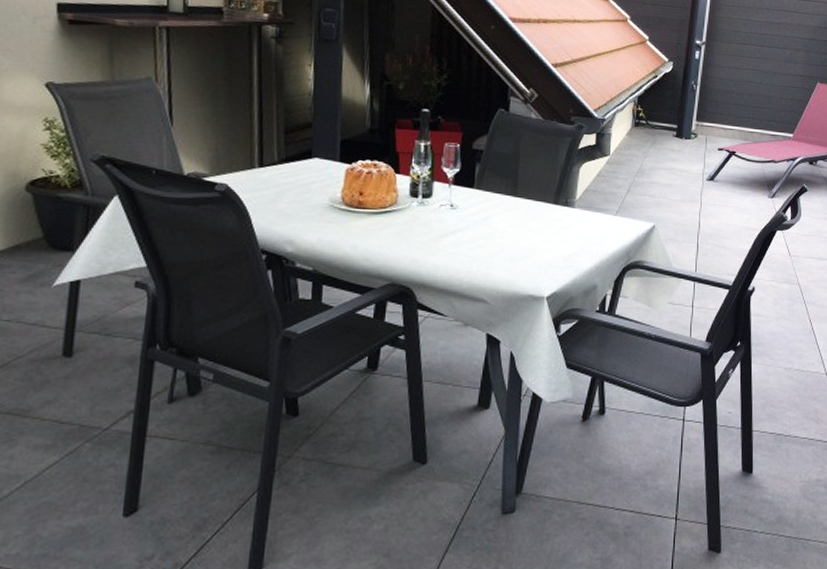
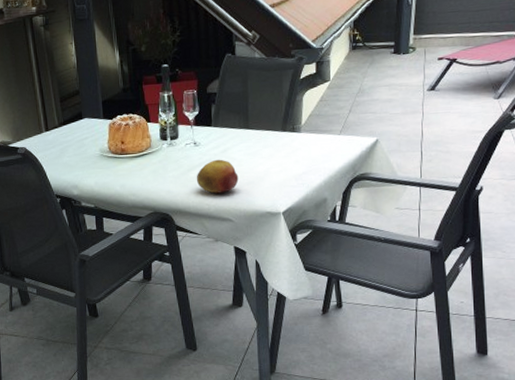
fruit: none [448,227,500,268] -> present [196,159,239,194]

